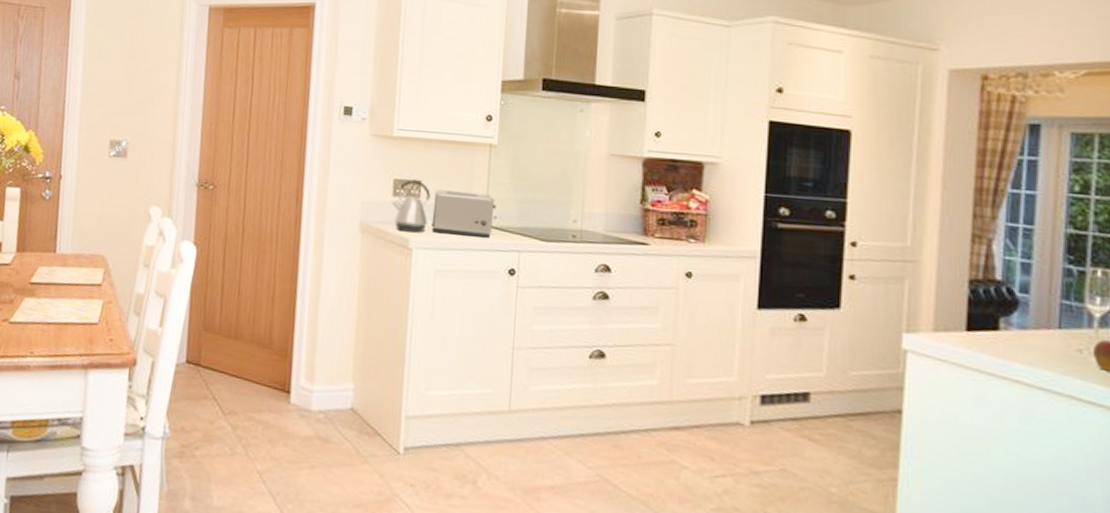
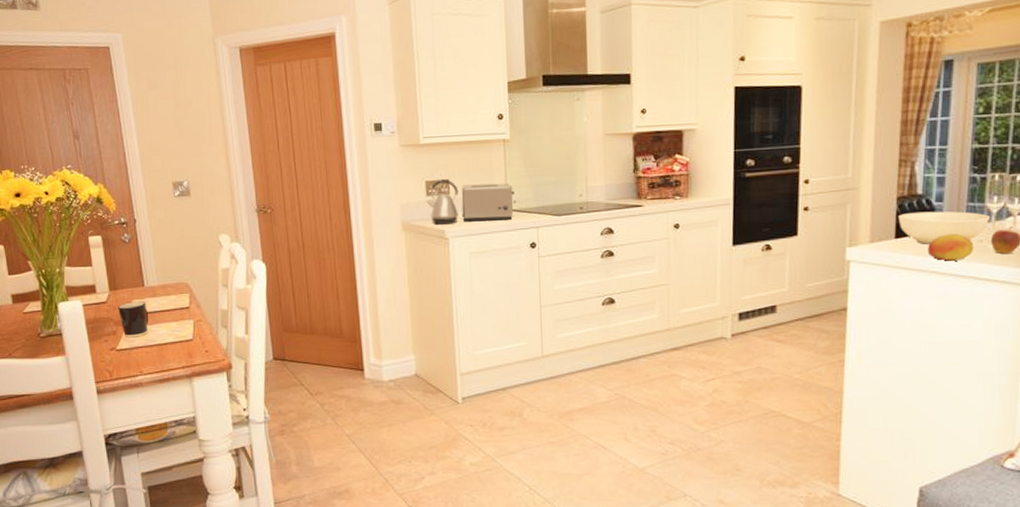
mug: none [20,268,54,311] -> present [117,302,149,337]
bowl: none [971,300,1092,347] -> present [898,211,991,244]
fruit: none [1008,335,1070,372] -> present [927,233,974,261]

